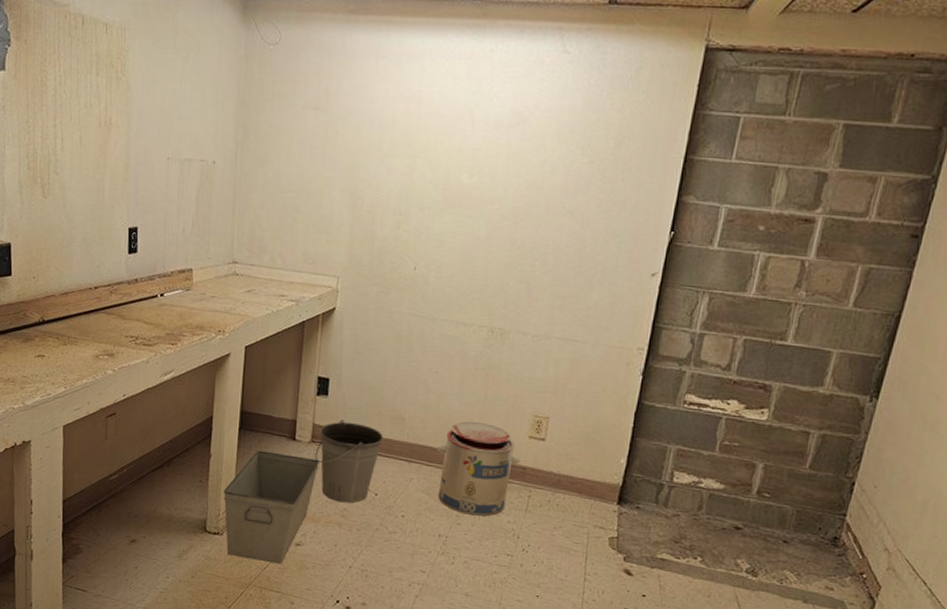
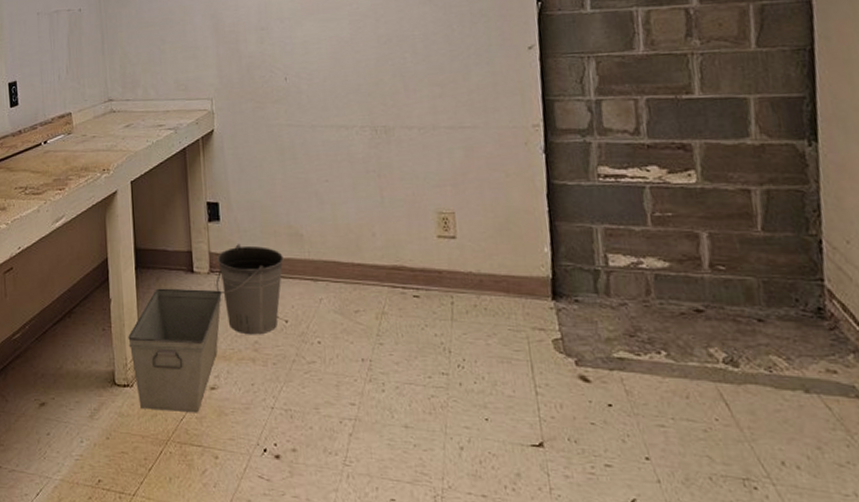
paint can: present [437,421,520,517] -> none [342,228,434,332]

